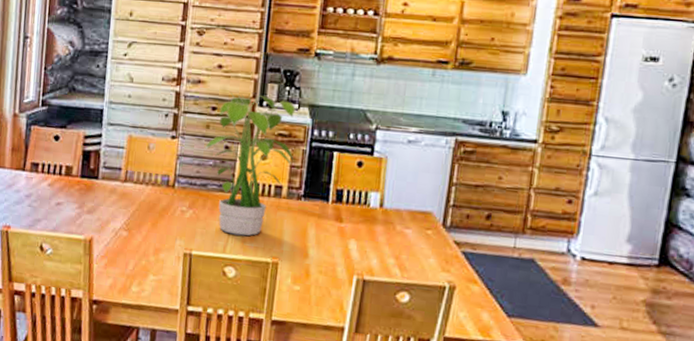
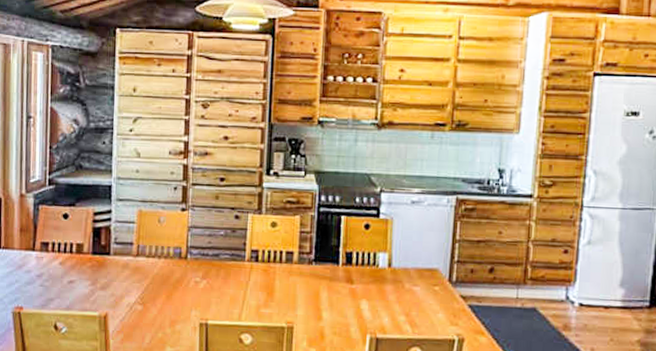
potted plant: present [204,92,296,236] -> none [214,162,302,303]

